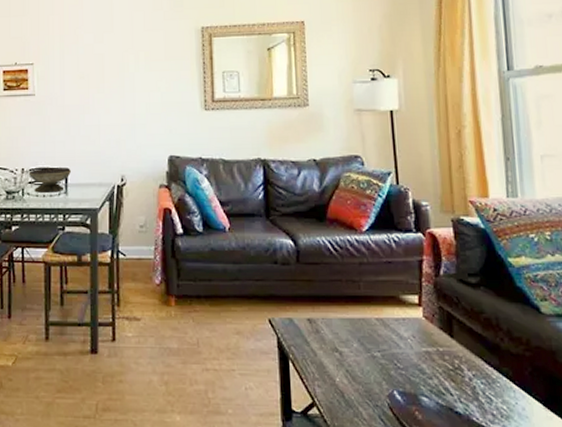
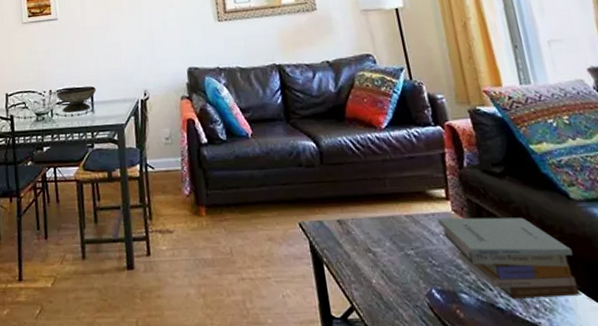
books: none [407,323,538,406] -> present [437,217,581,299]

